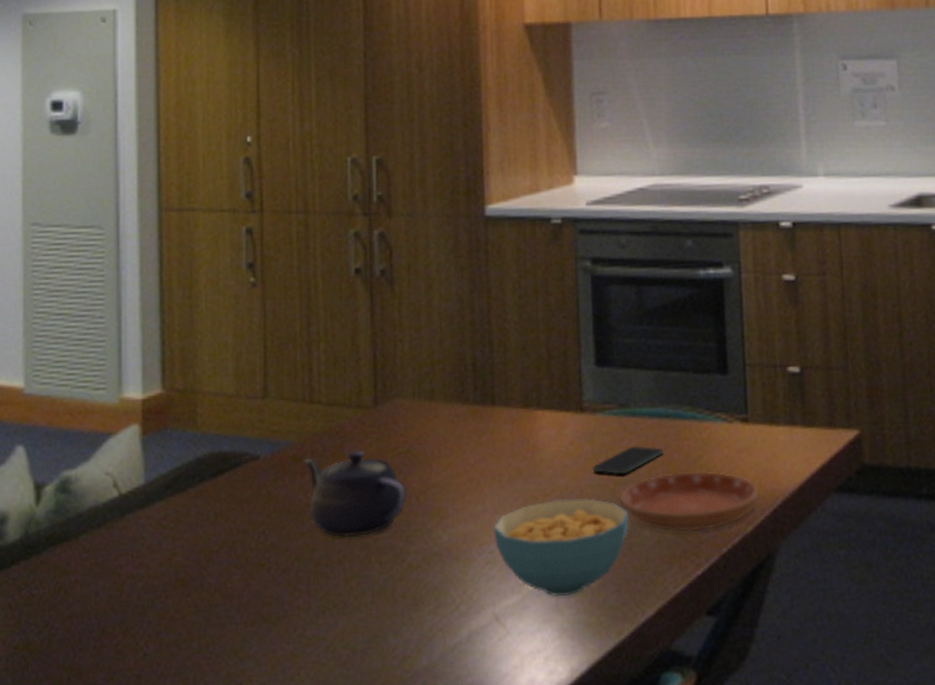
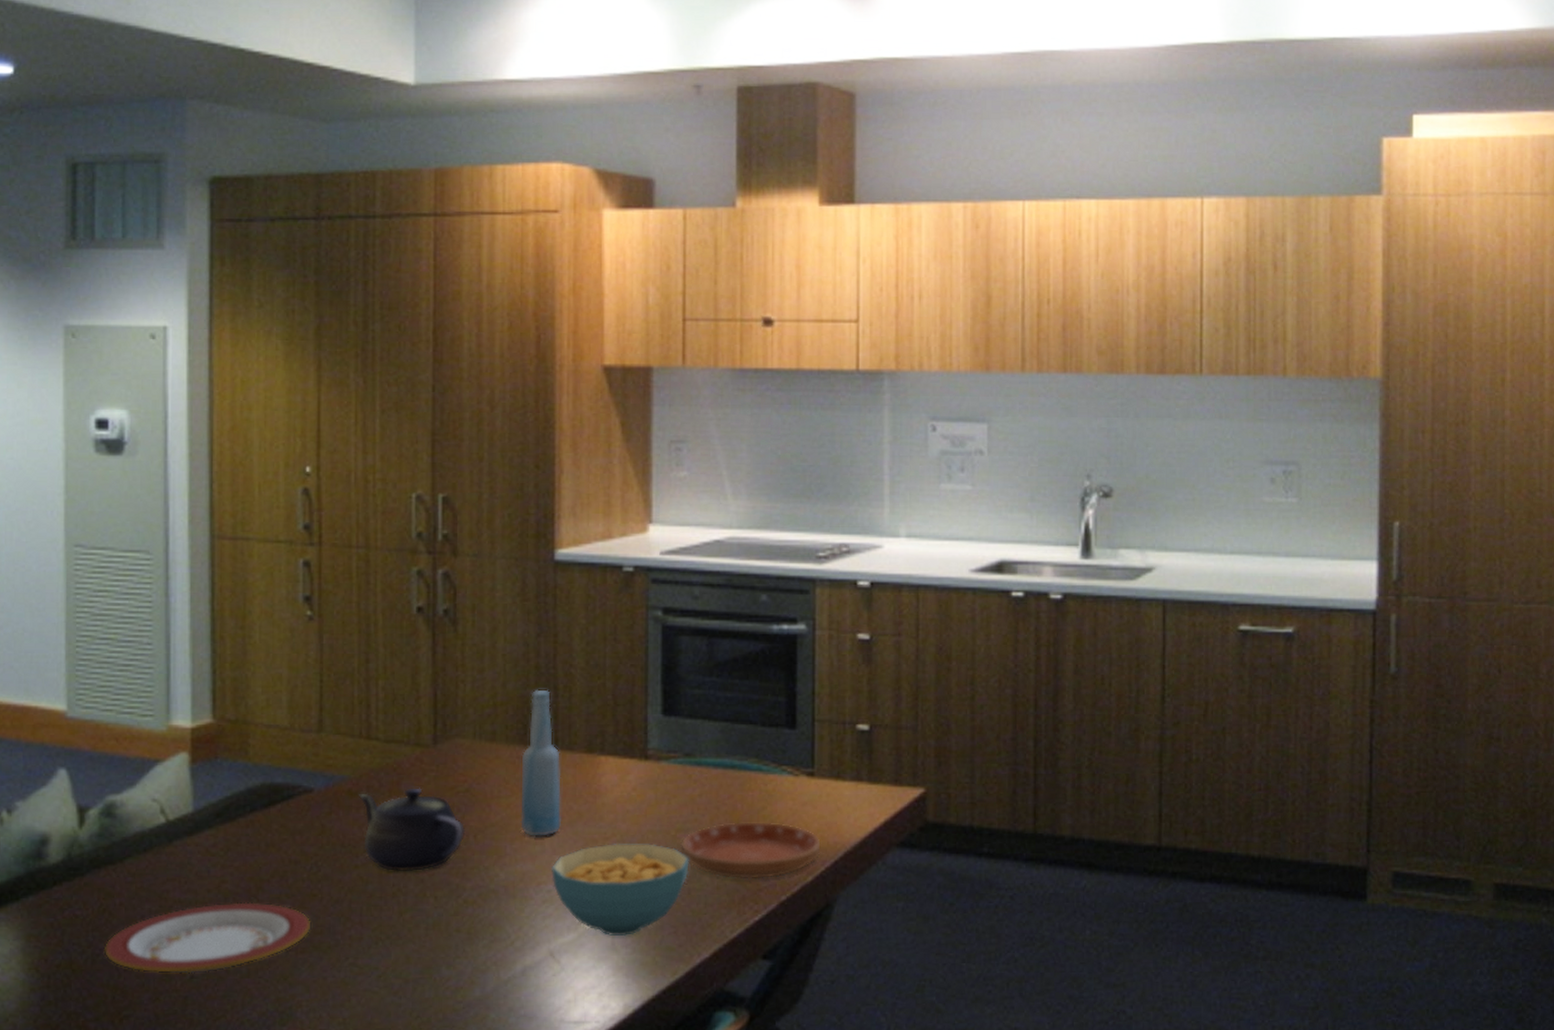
plate: none [60,574,260,652] -> present [105,902,311,974]
bottle: none [459,345,501,496] -> present [520,689,561,836]
smartphone: present [592,446,664,475] -> none [654,794,727,822]

